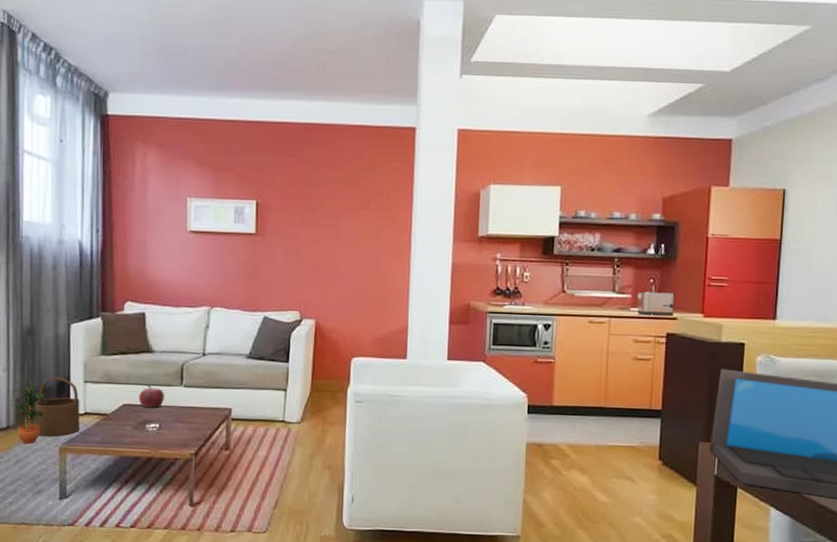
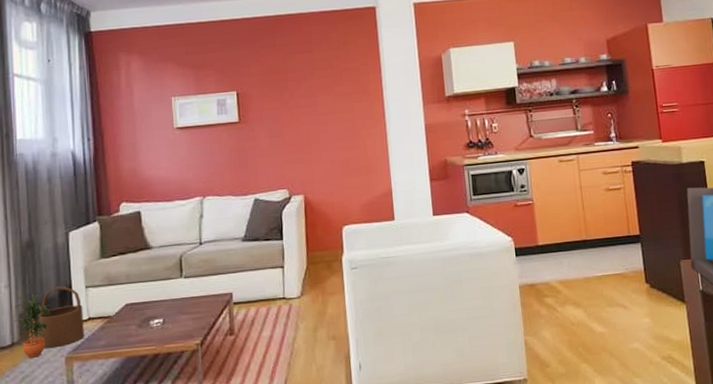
fruit: present [139,384,165,409] -> none [140,280,167,305]
toaster: present [637,291,676,316] -> none [599,124,635,148]

